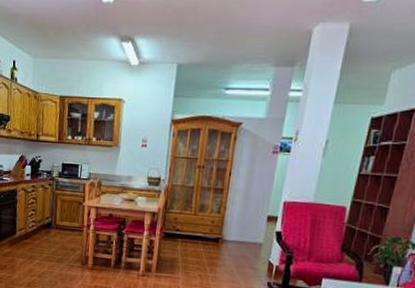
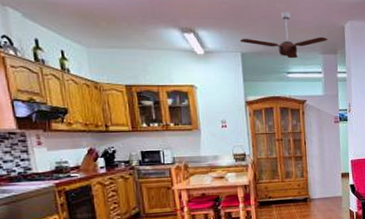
ceiling fan: none [178,13,286,72] -> present [239,11,328,59]

